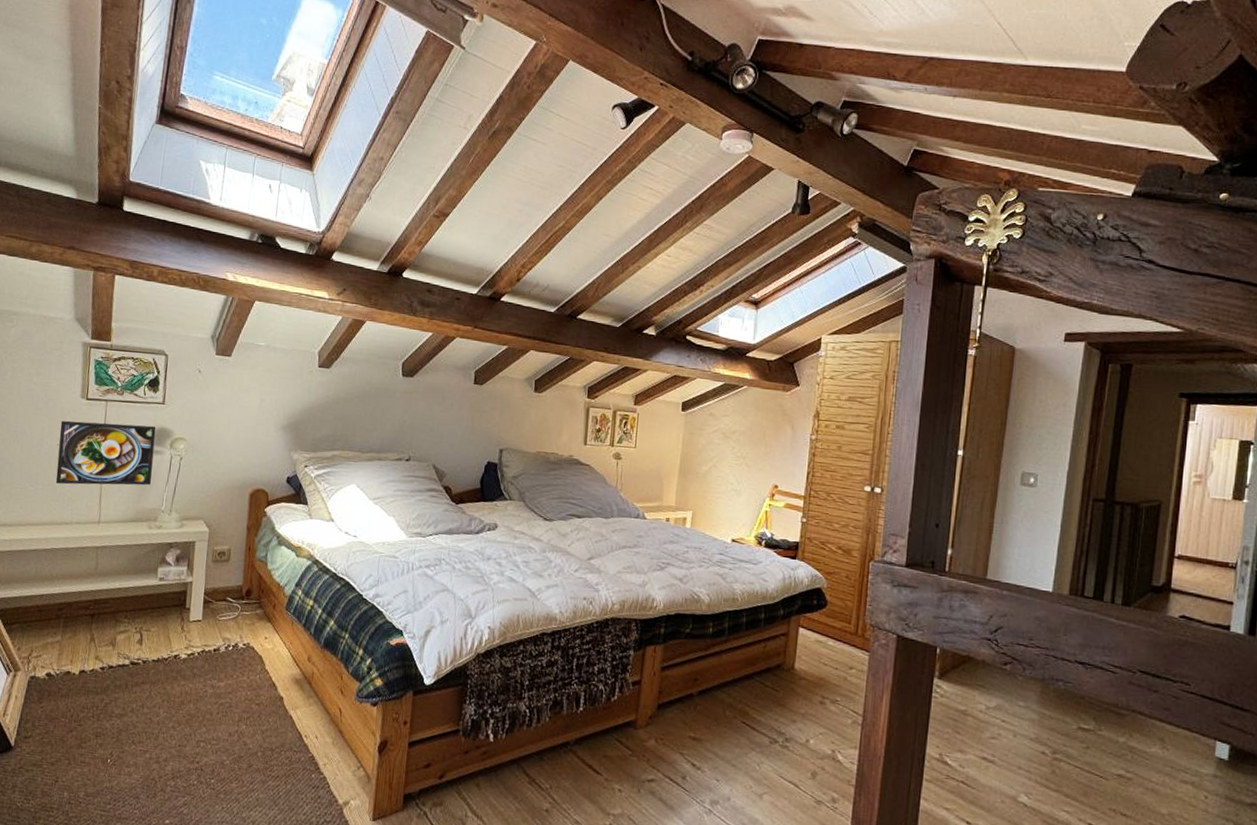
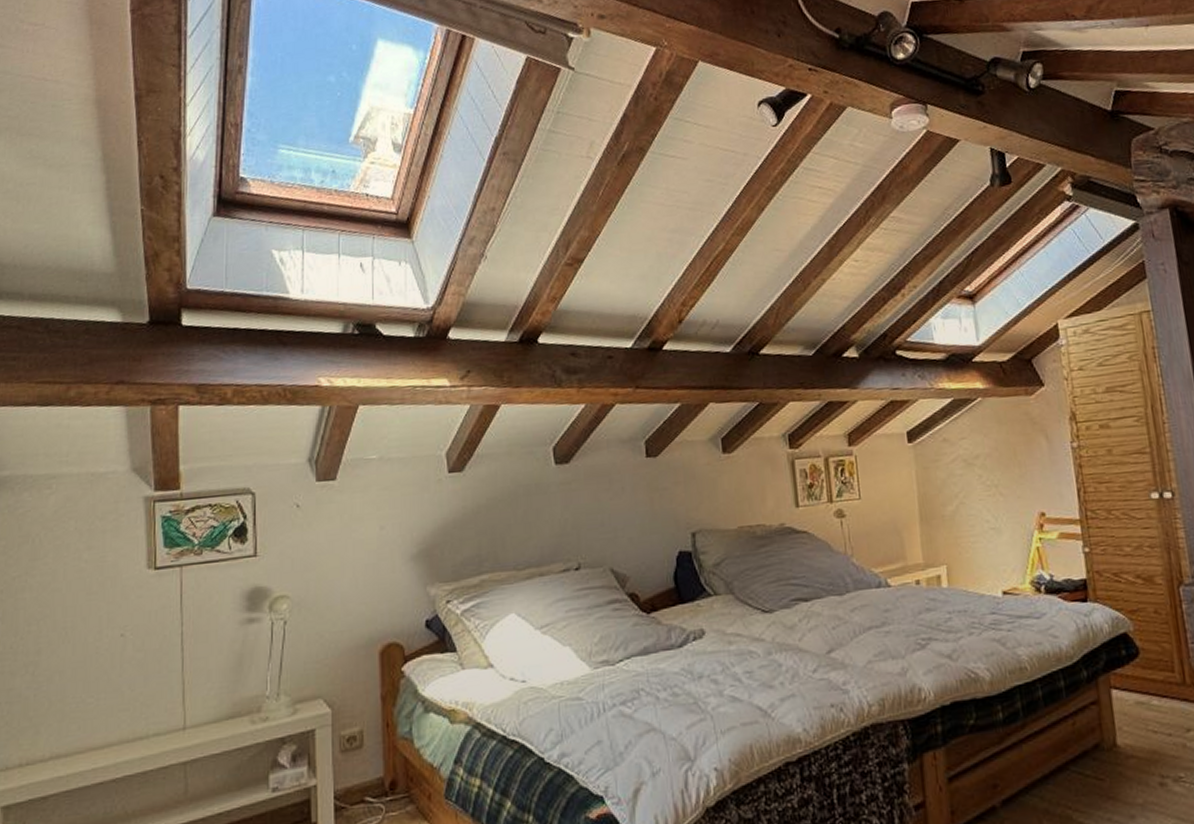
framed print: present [55,420,156,486] -> none [122,586,250,687]

